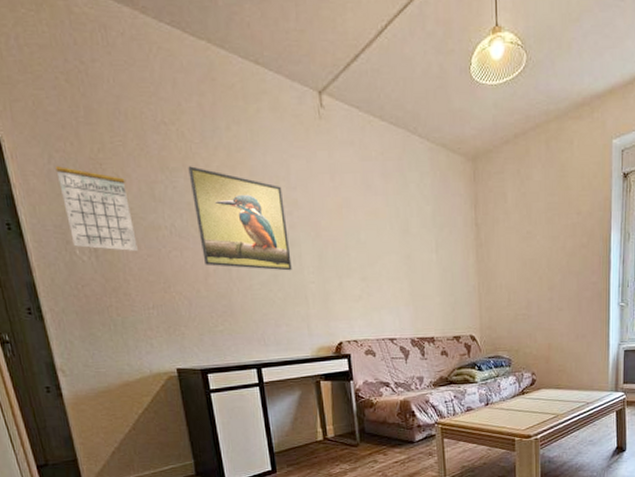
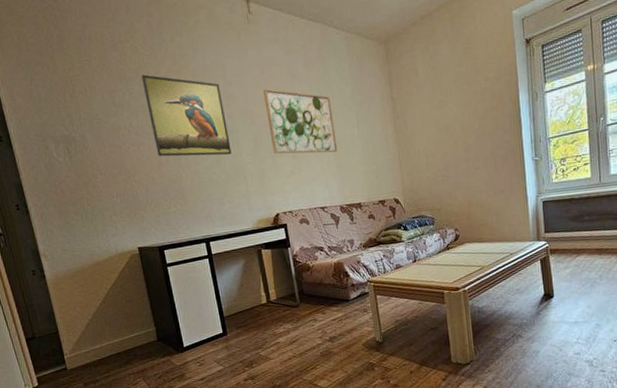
calendar: present [55,161,138,251] -> none [36,79,103,151]
wall art: none [332,199,412,279] -> present [263,89,338,154]

